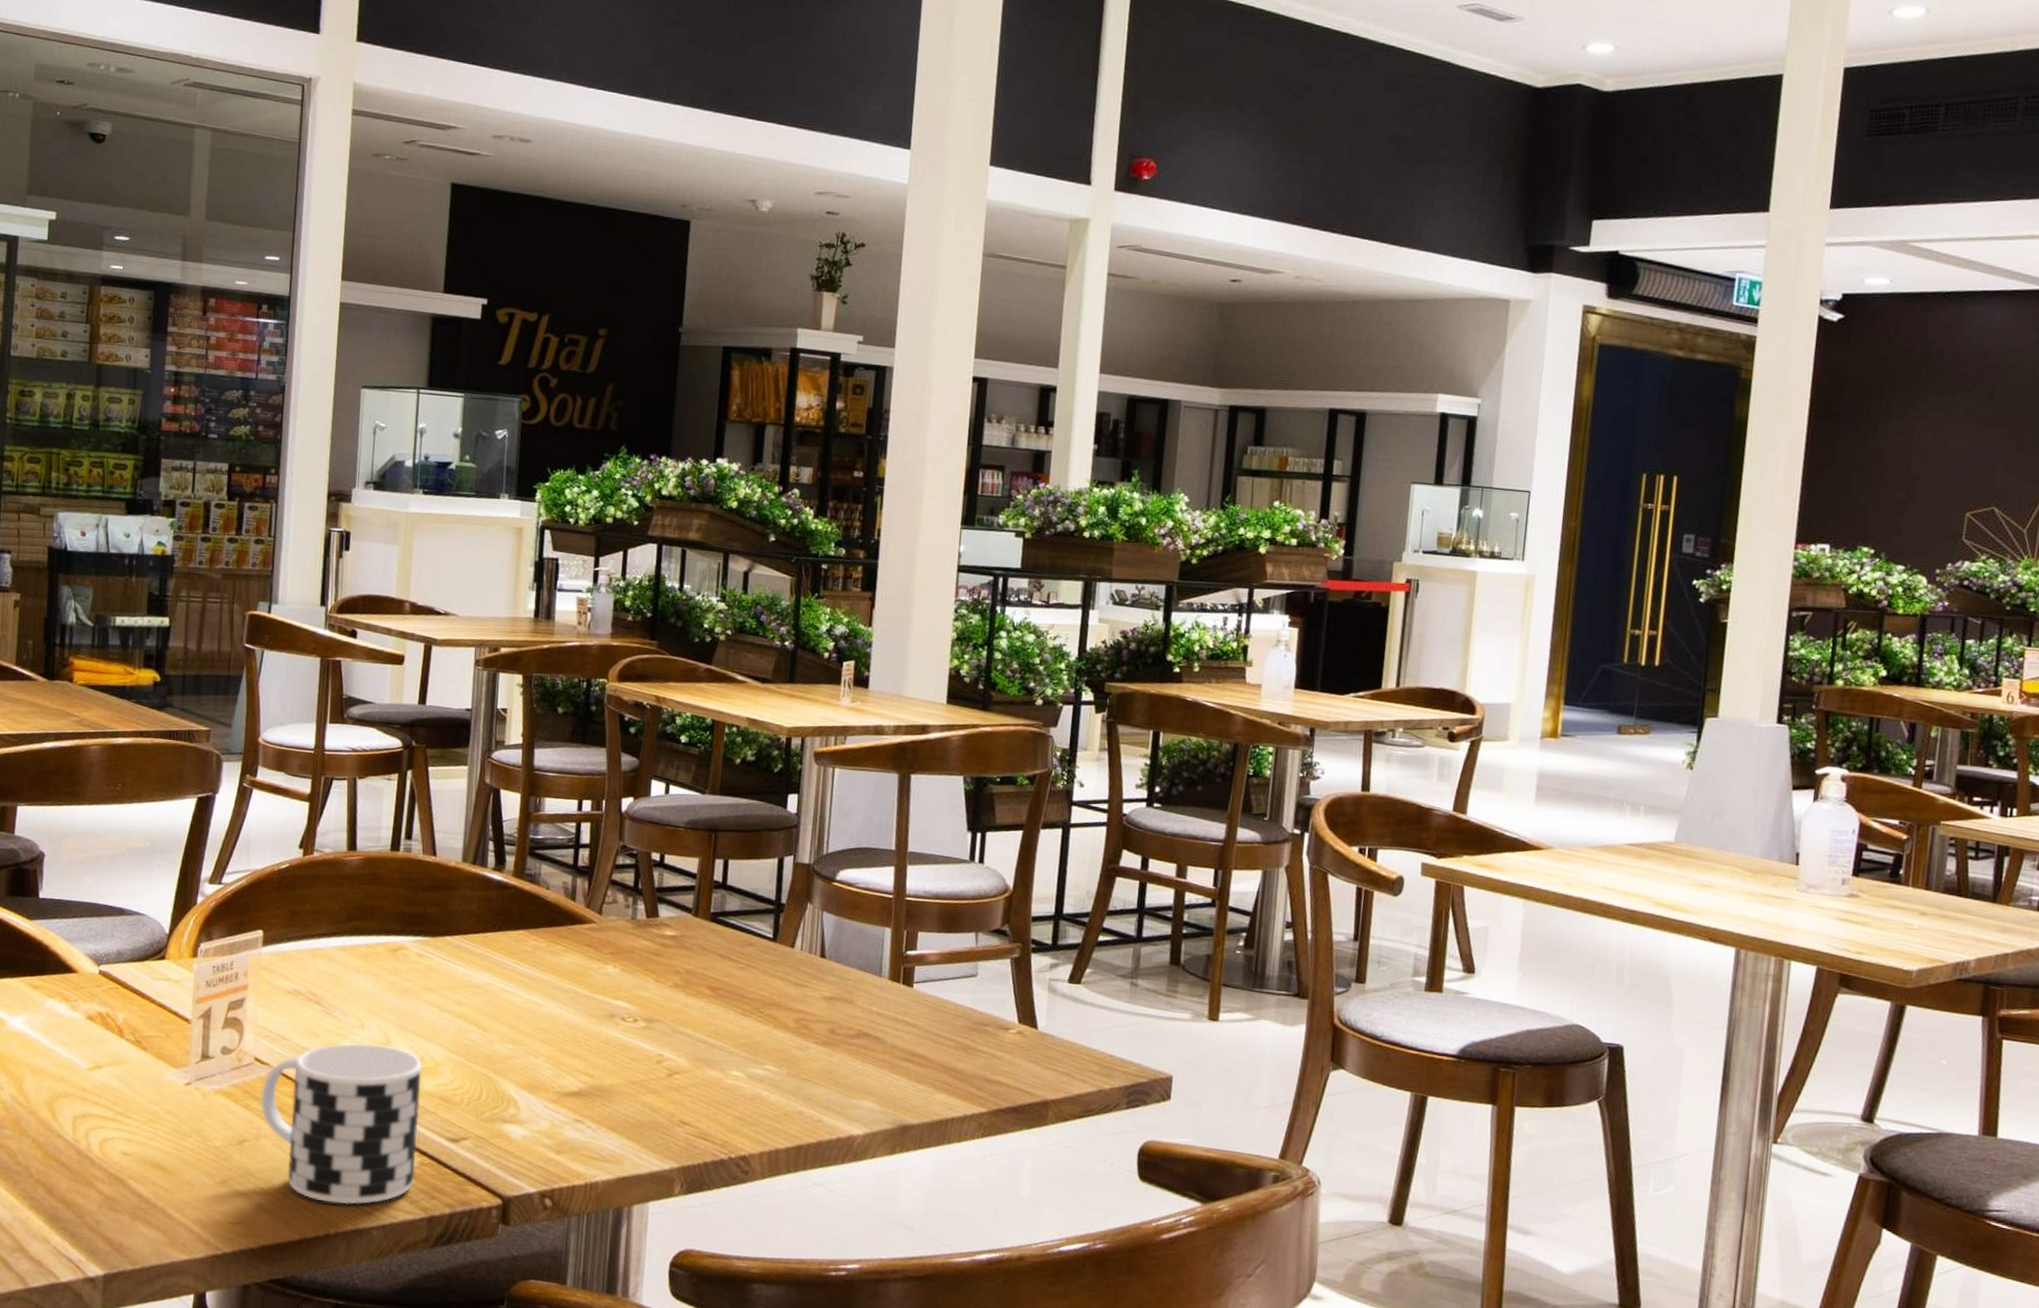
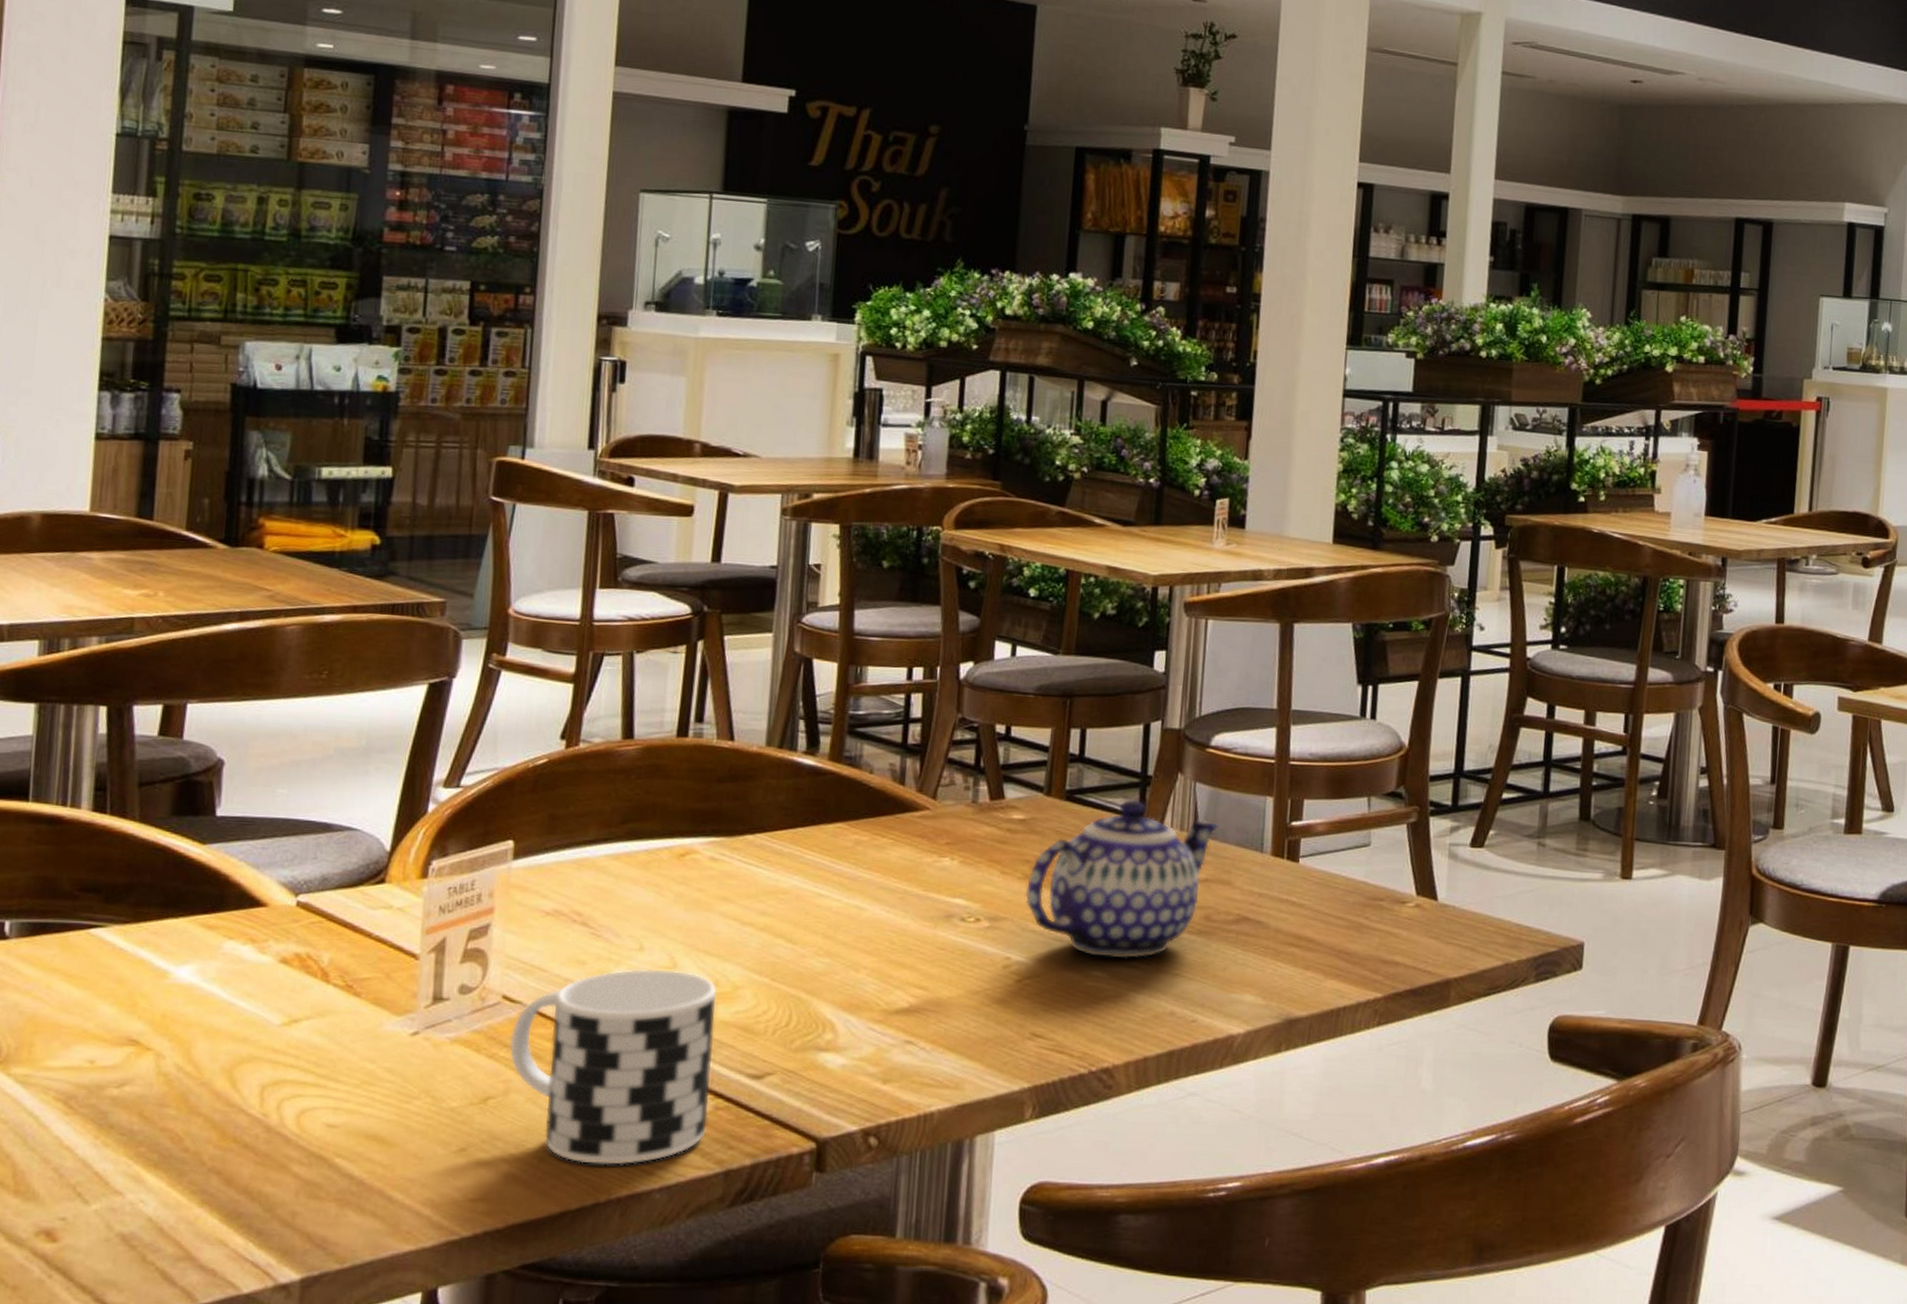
teapot: none [676,923,843,1063] -> present [1026,799,1219,959]

